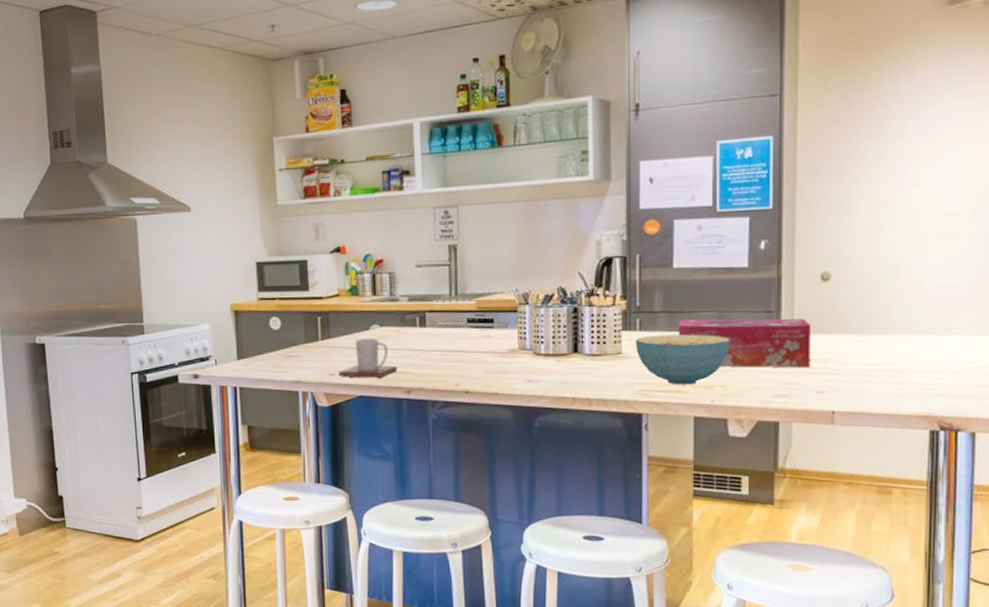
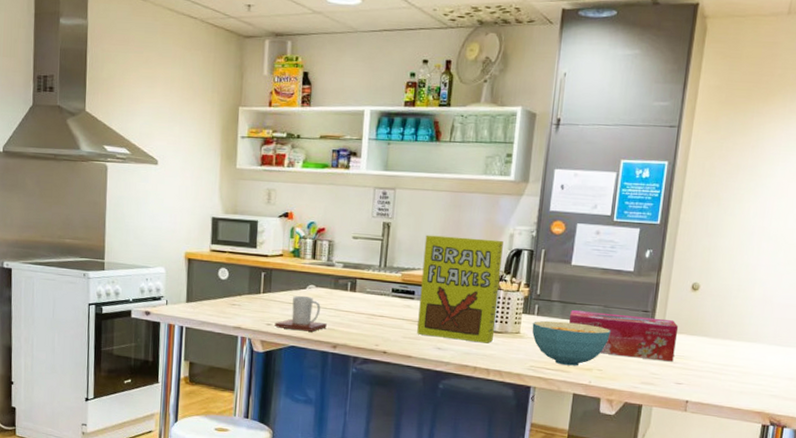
cereal box: none [498,249,592,370] -> present [417,235,503,344]

